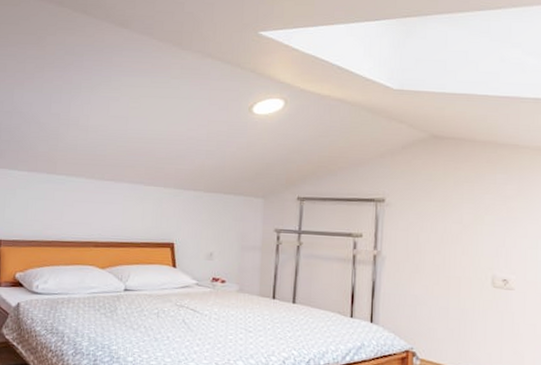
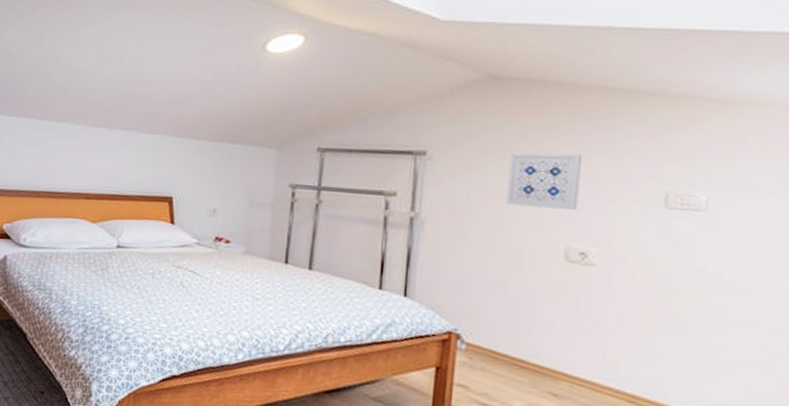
wall art: none [447,198,501,246] -> present [506,152,581,211]

